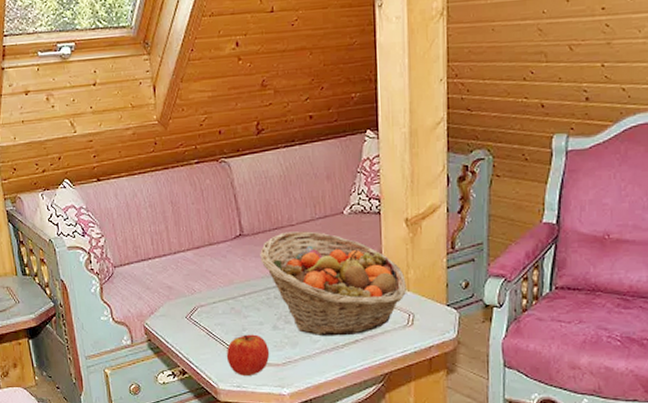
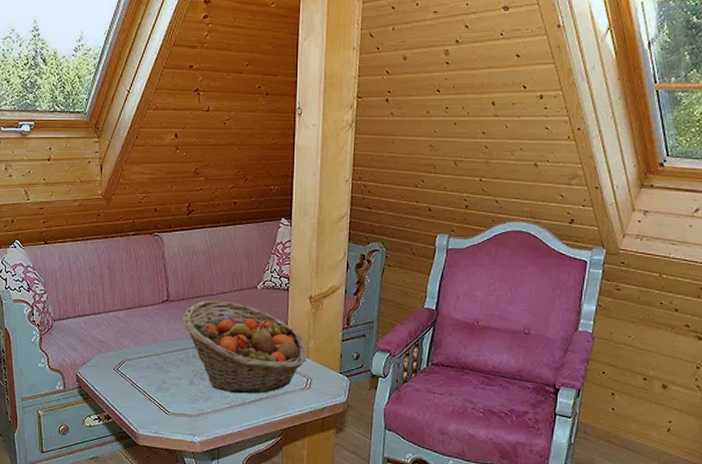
apple: present [227,334,270,377] -> none [148,387,185,425]

